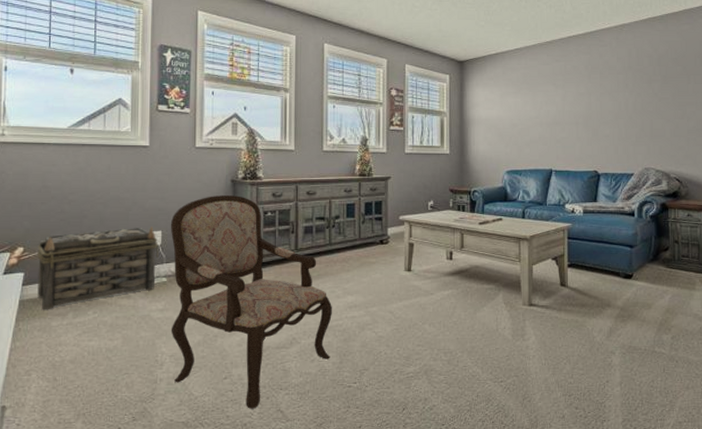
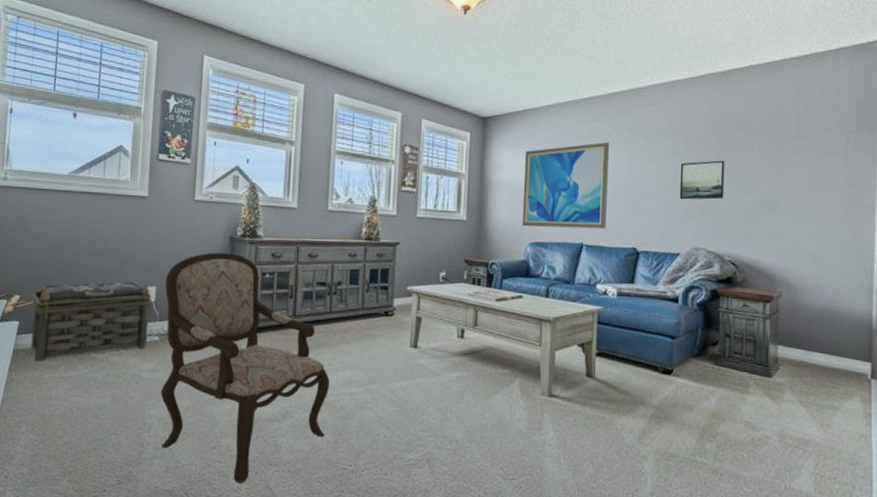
wall art: none [498,79,571,157] -> present [522,141,609,230]
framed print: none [630,92,668,127] -> present [679,160,725,200]

